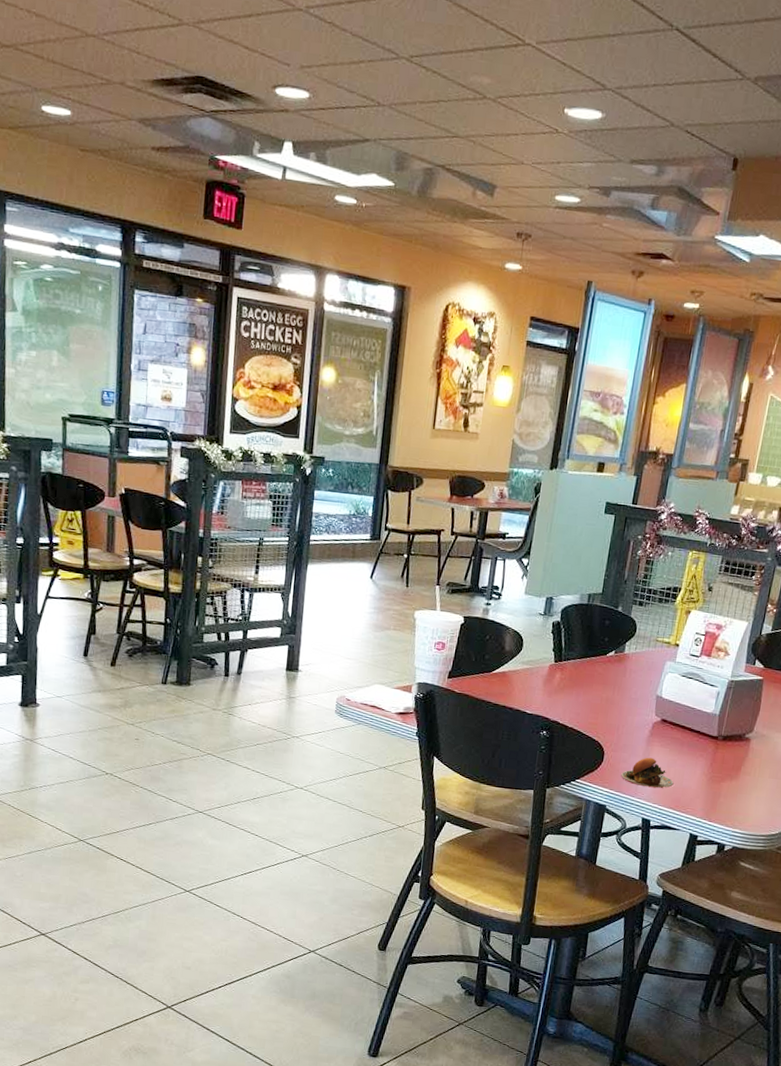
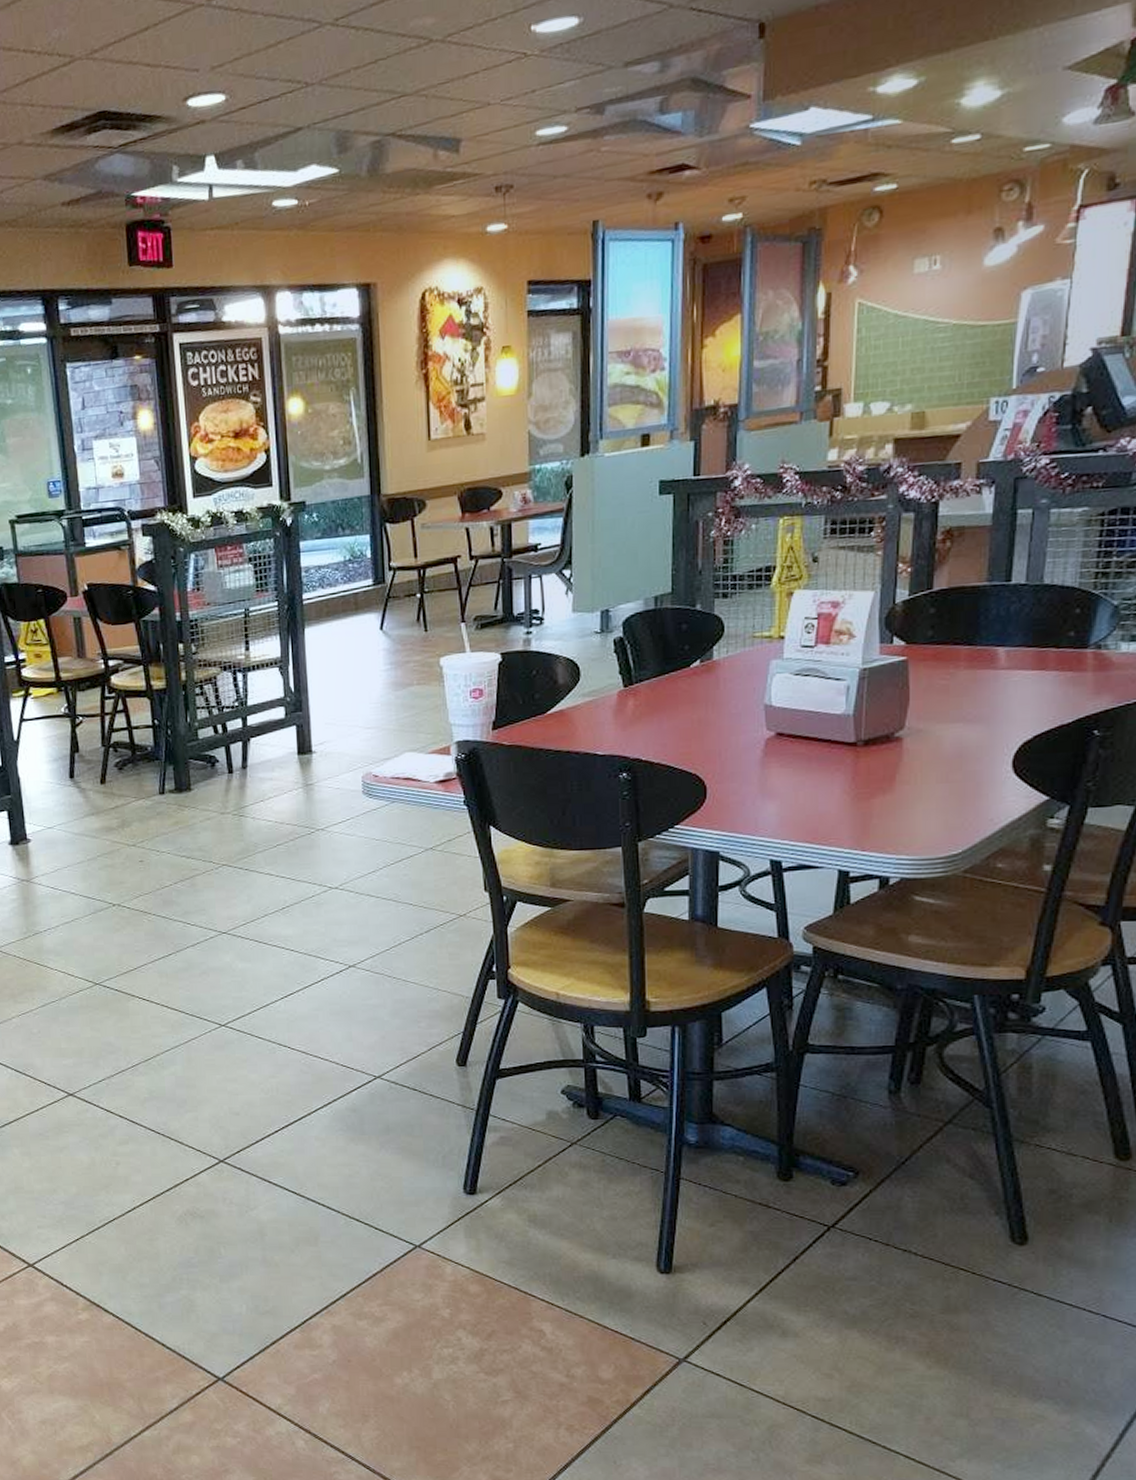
burger: present [621,757,674,788] -> none [733,783,806,821]

